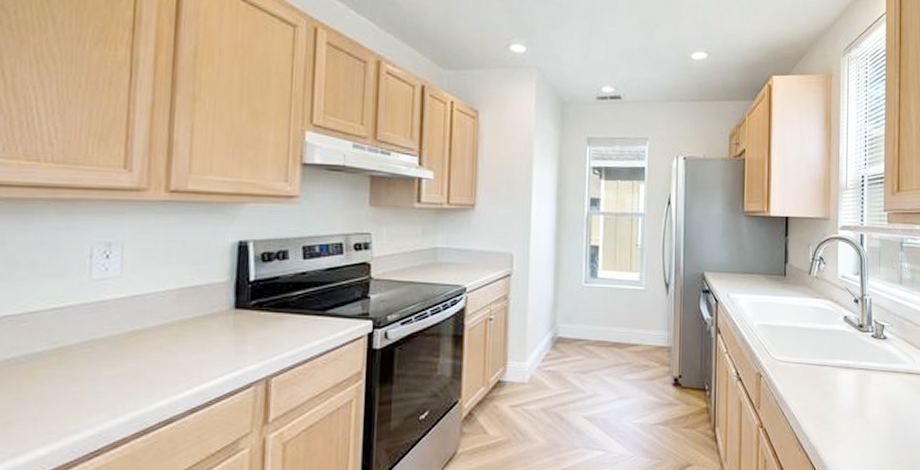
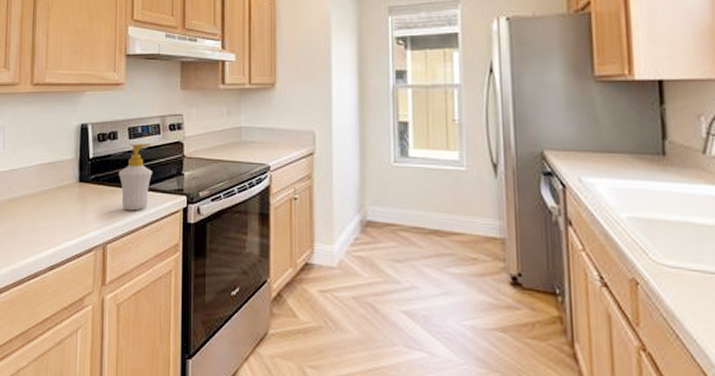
soap bottle: none [288,264,333,339] -> present [118,143,153,211]

